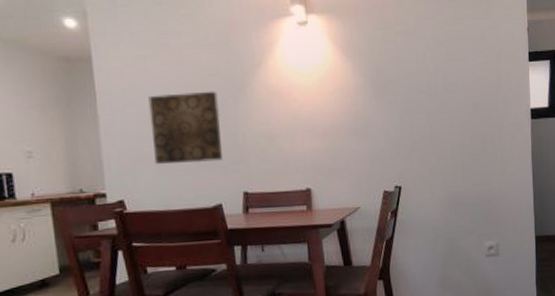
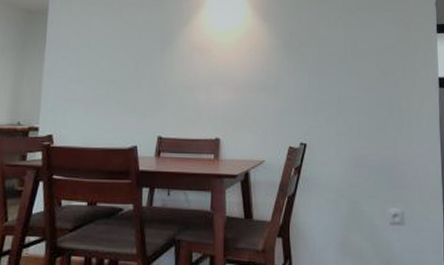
wall art: present [148,91,223,165] -> none [83,43,147,107]

